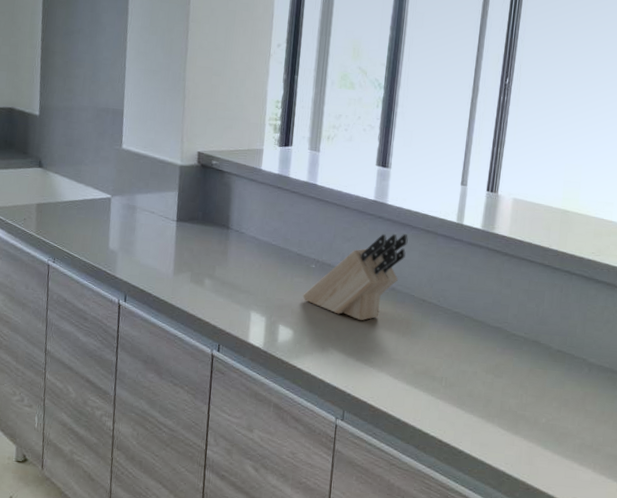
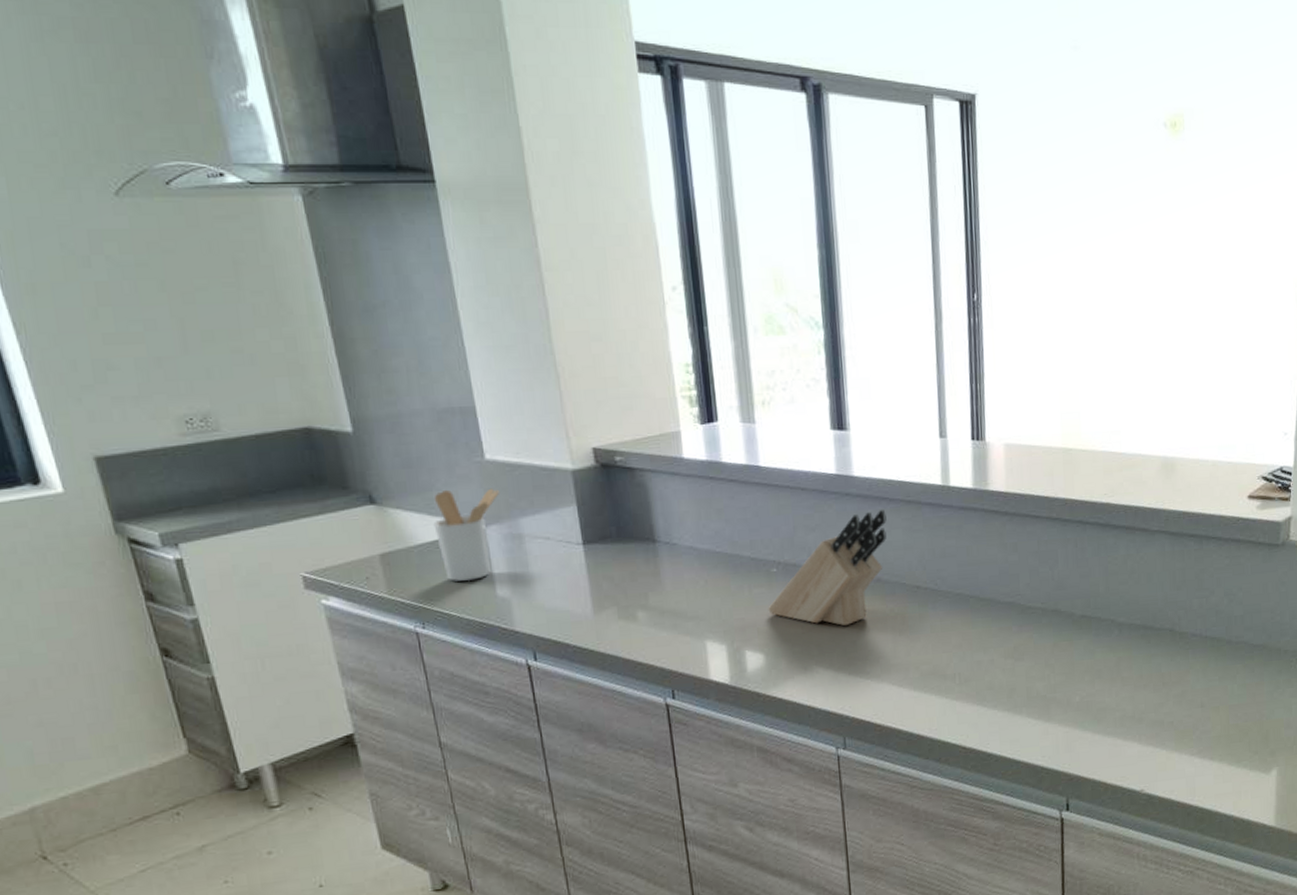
utensil holder: none [77,165,127,234] -> present [433,488,501,581]

